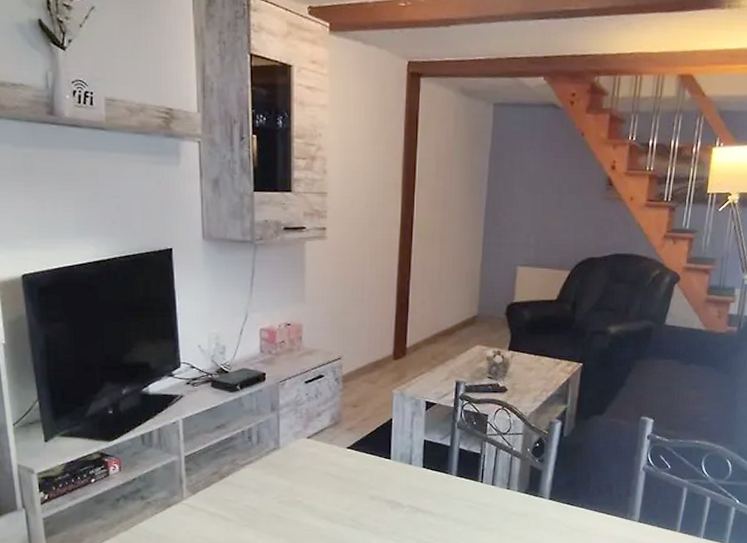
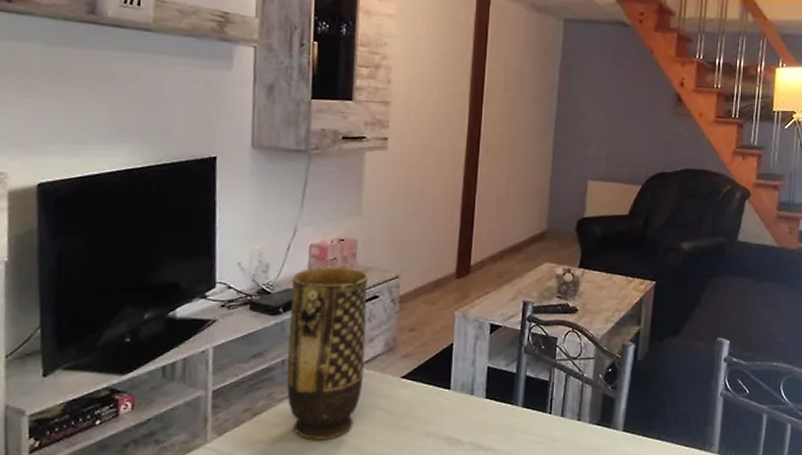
vase: none [246,349,314,500] -> present [287,267,369,440]

